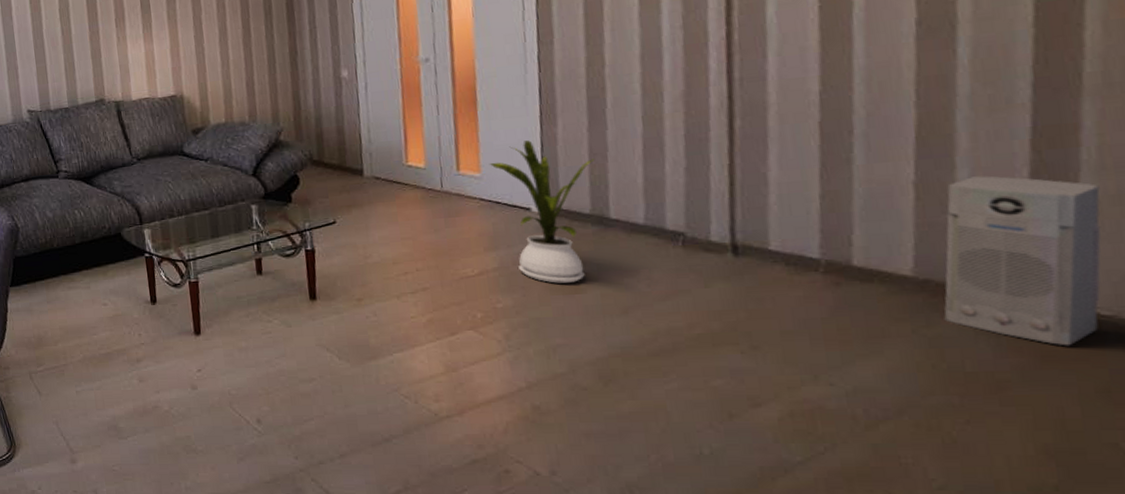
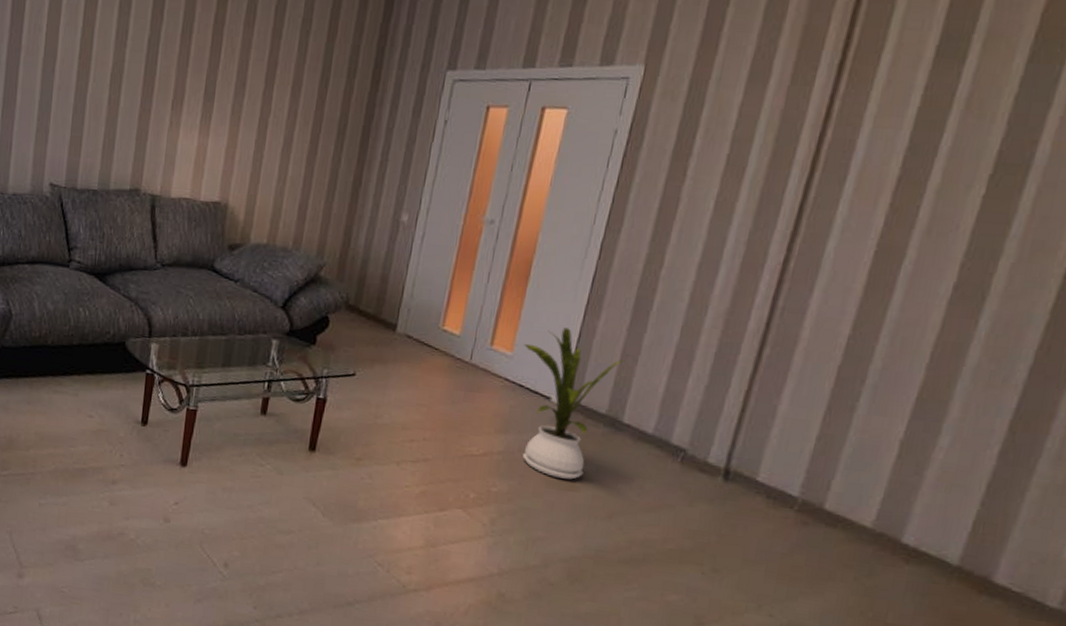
air purifier: present [944,175,1101,346] -> none [884,445,1051,614]

